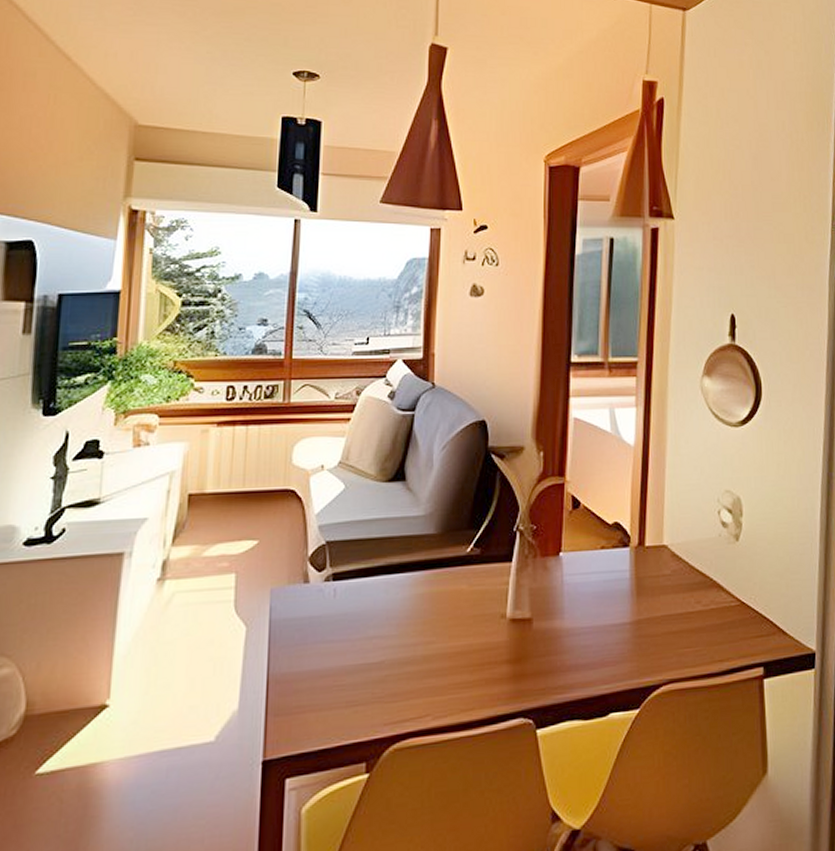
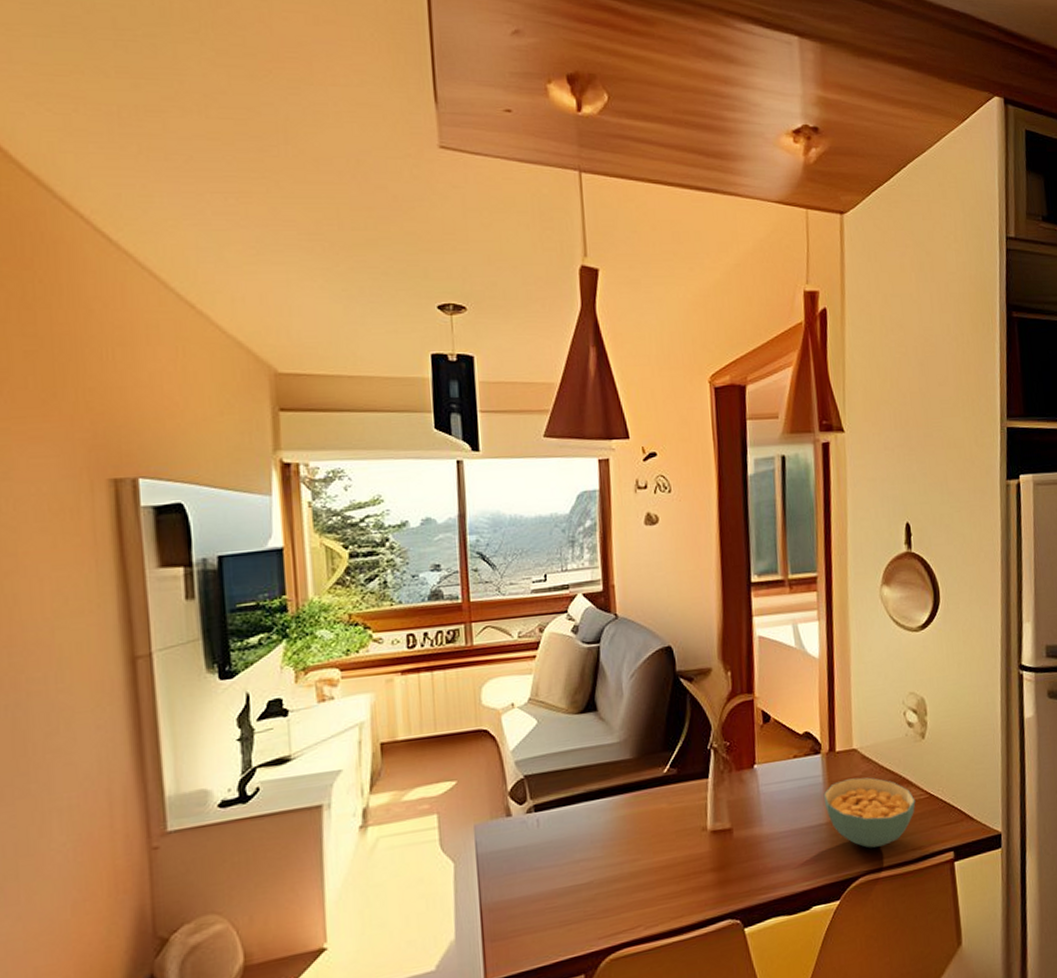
cereal bowl: none [629,576,726,655] -> present [823,777,916,848]

